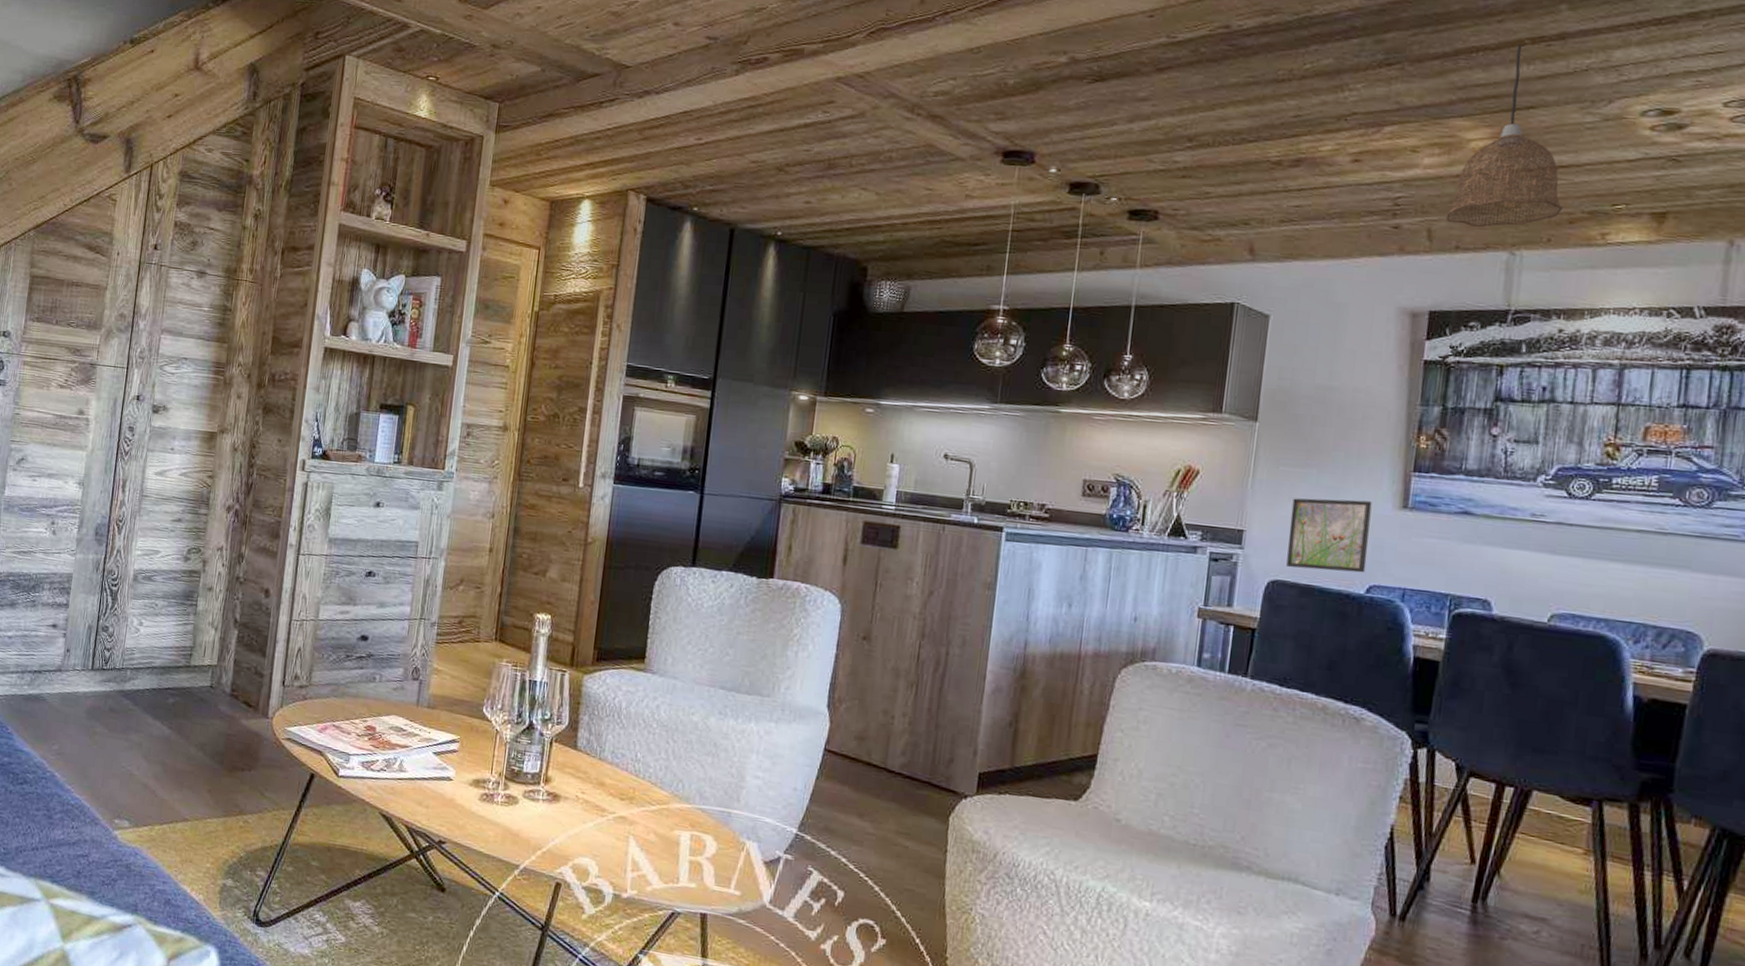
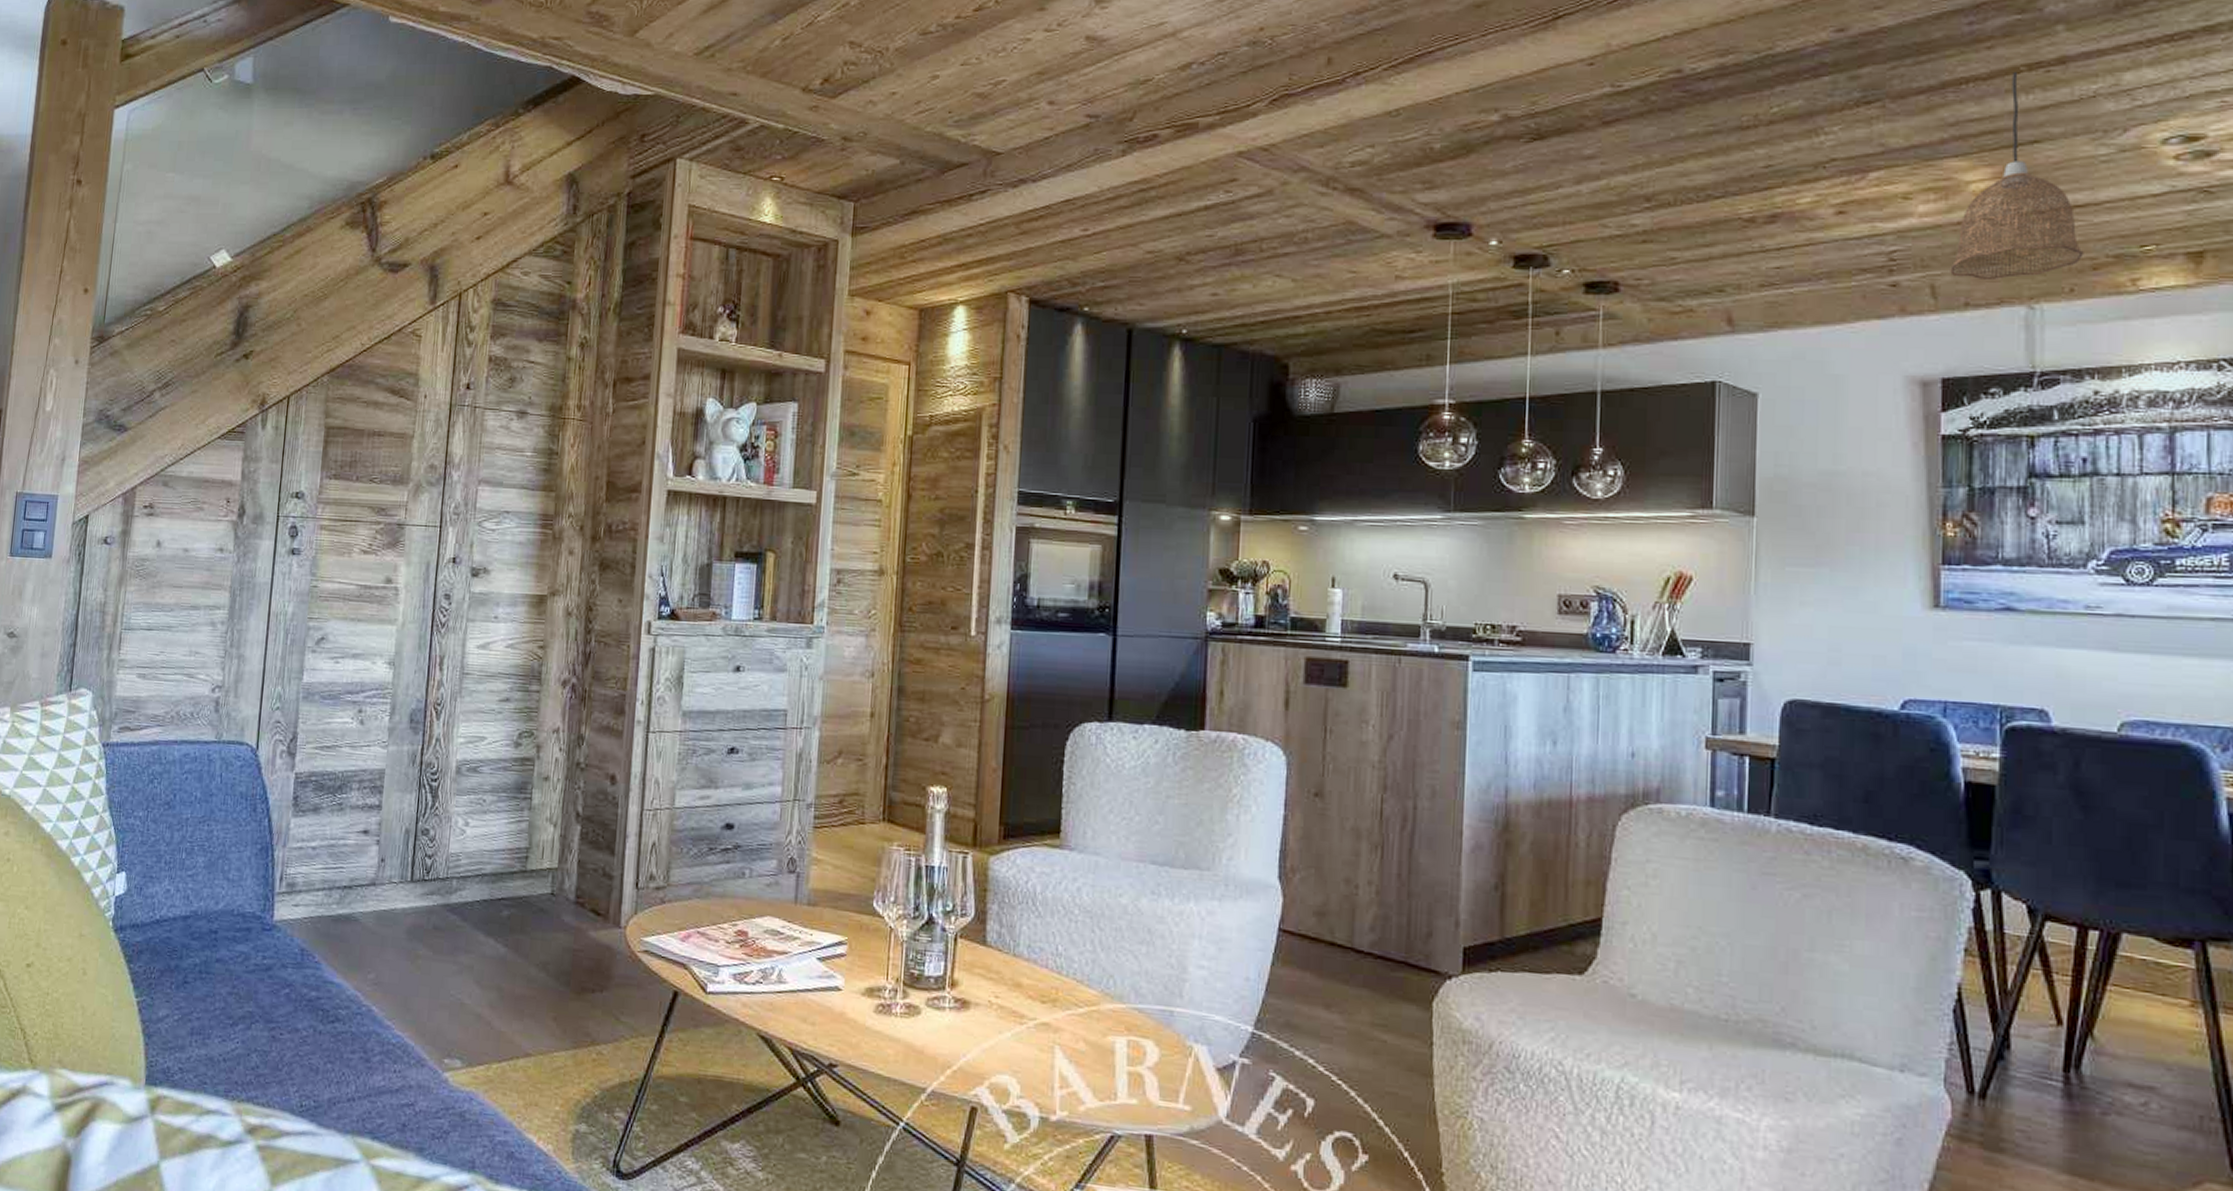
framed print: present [1286,498,1372,573] -> none [1803,601,1898,686]

